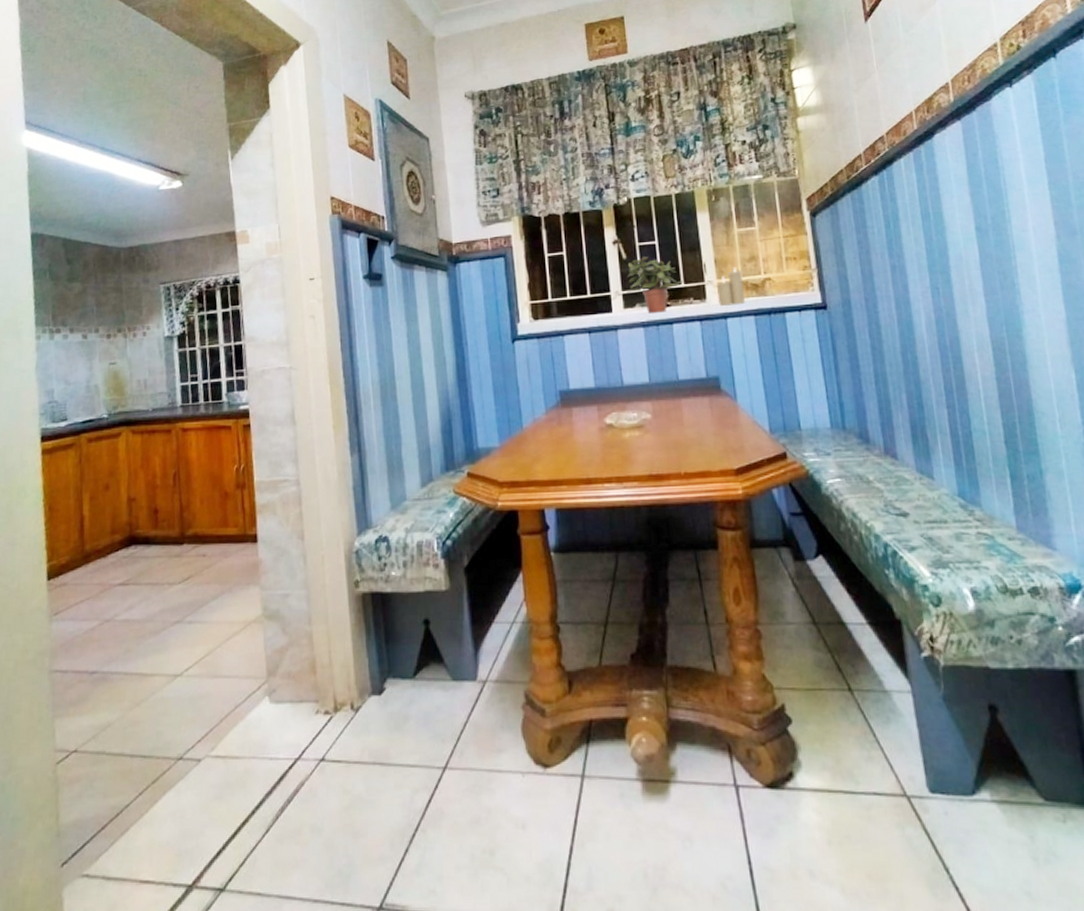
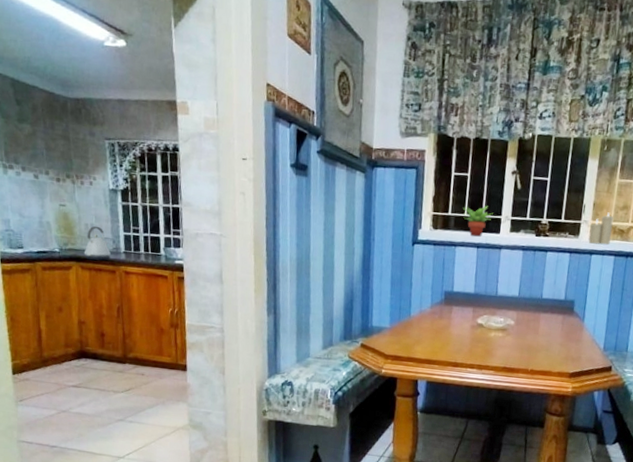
kettle: none [135,380,166,422] -> present [83,225,111,262]
succulent plant: none [563,283,600,322] -> present [462,205,493,238]
potted plant: present [626,257,683,315] -> none [515,190,564,241]

